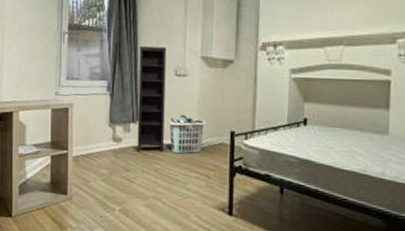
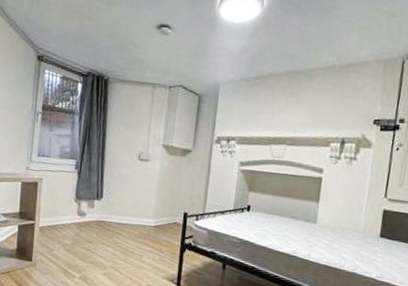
bookcase: present [137,46,167,153] -> none [99,131,133,228]
clothes hamper: present [168,114,207,154] -> none [129,195,164,231]

